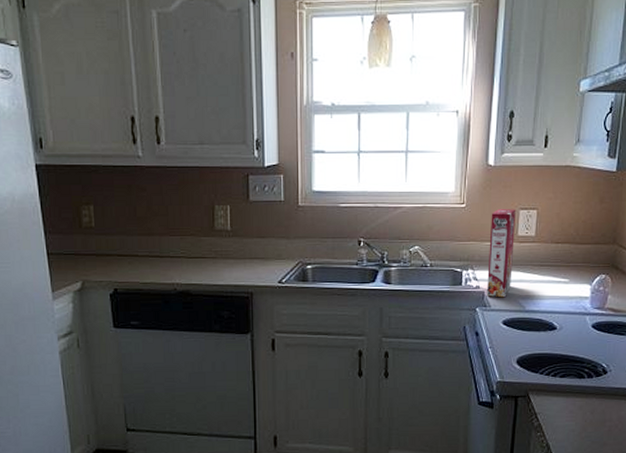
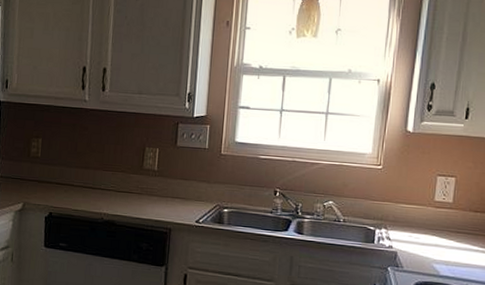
cereal box: present [487,209,516,298] -> none [400,173,434,260]

